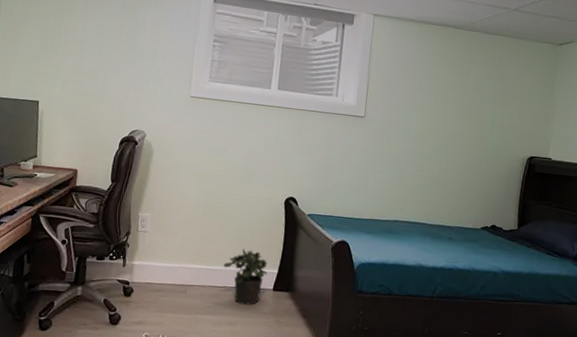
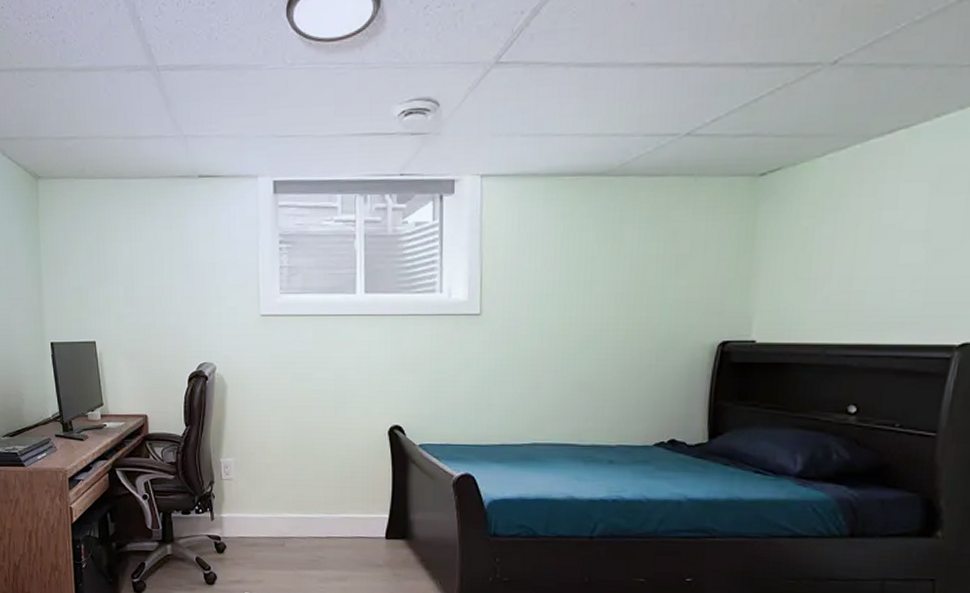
potted plant: present [224,249,267,305] -> none [324,492,376,557]

